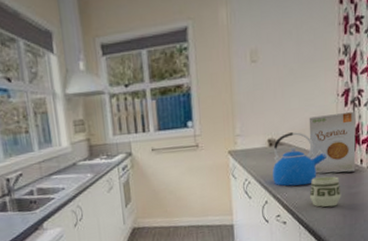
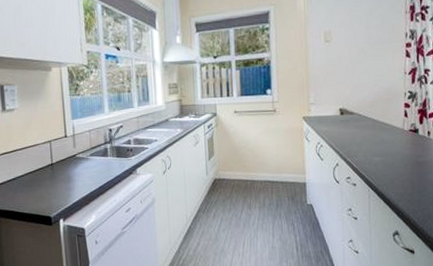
kettle: present [273,131,327,186] -> none [343,103,395,152]
food box: present [309,112,356,174] -> none [378,89,423,143]
cup: present [310,176,341,207] -> none [379,145,410,173]

